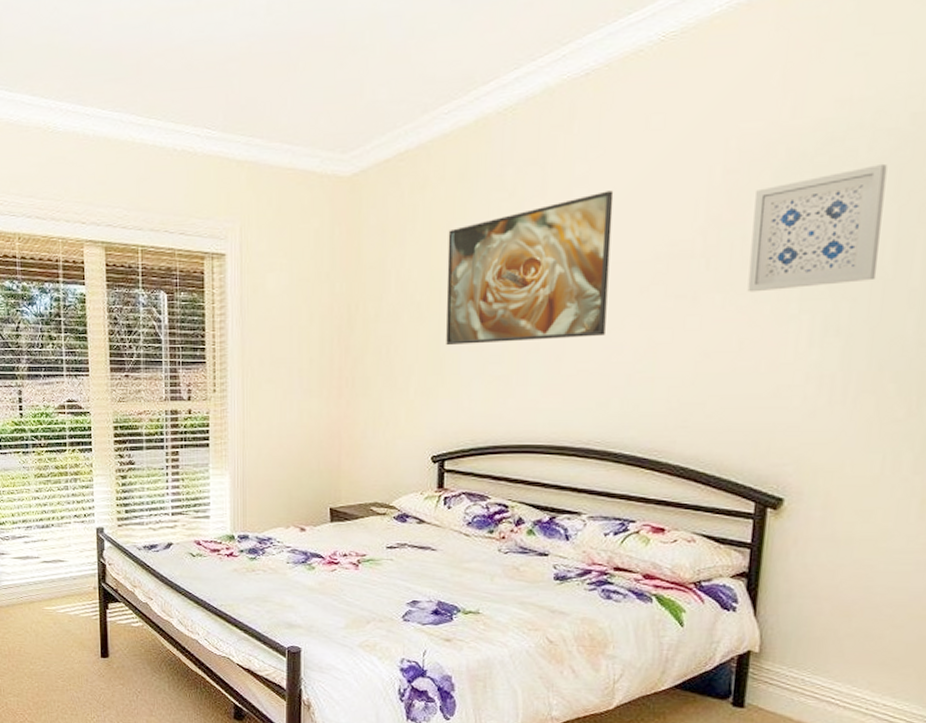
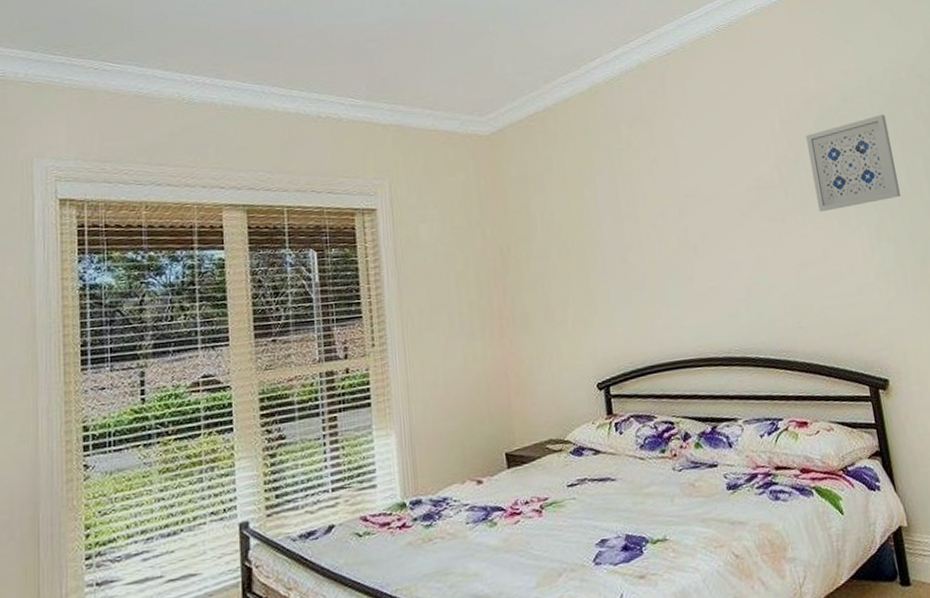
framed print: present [446,190,614,346] -> none [581,139,723,277]

